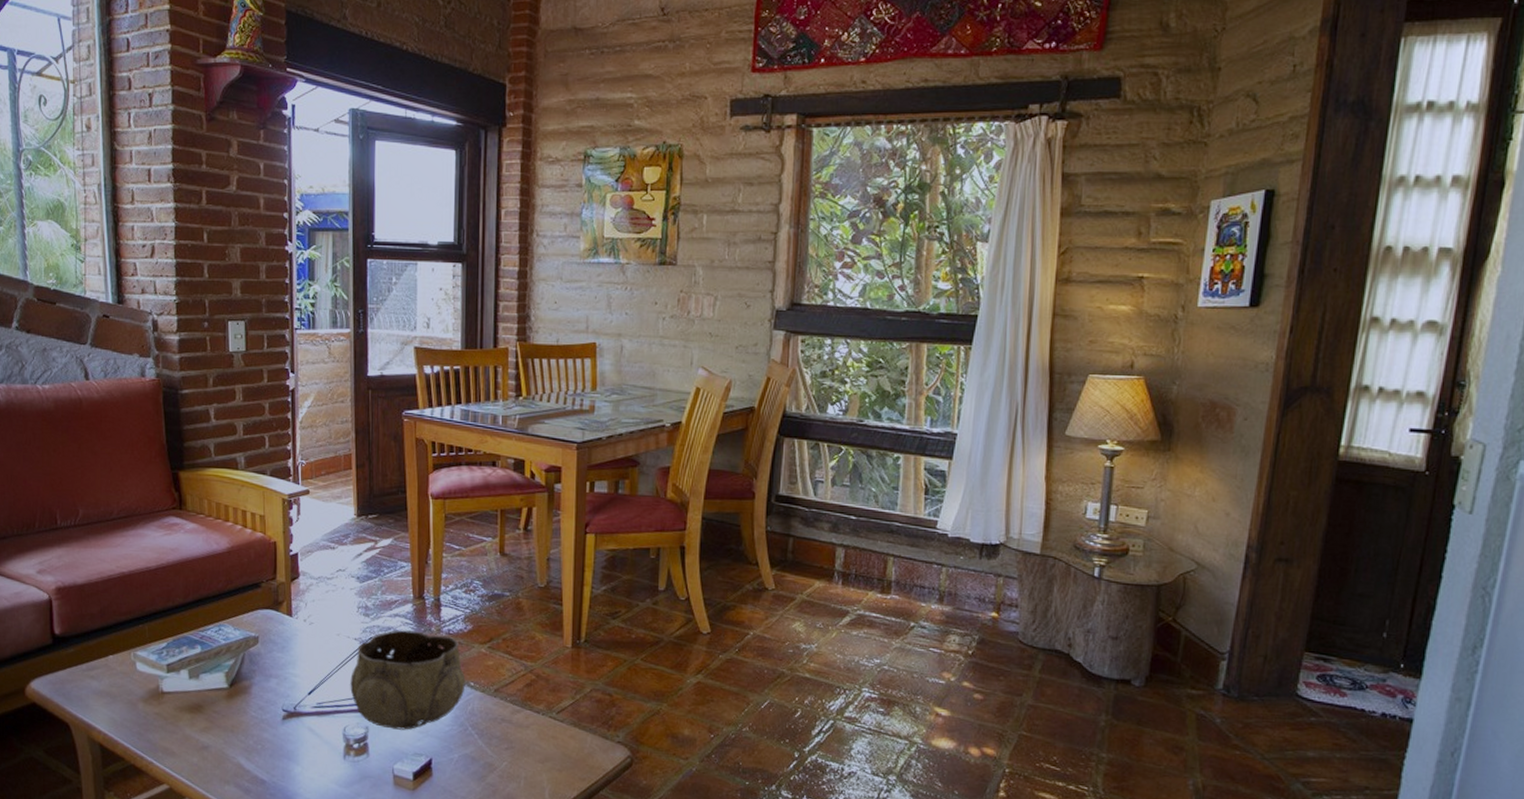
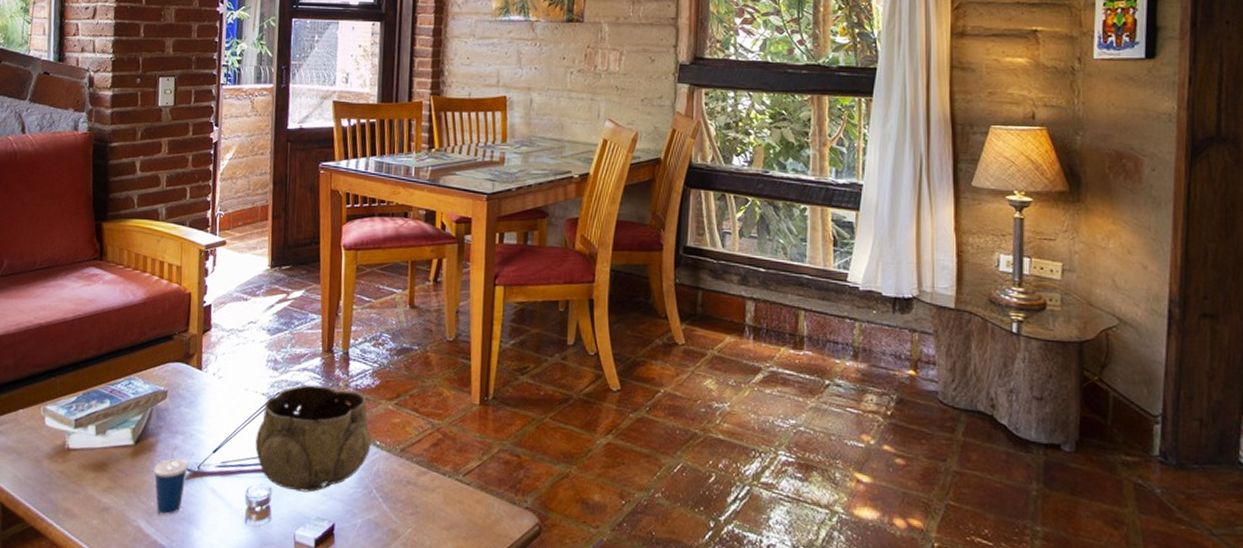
cup: none [250,689,285,753] -> present [153,446,189,516]

